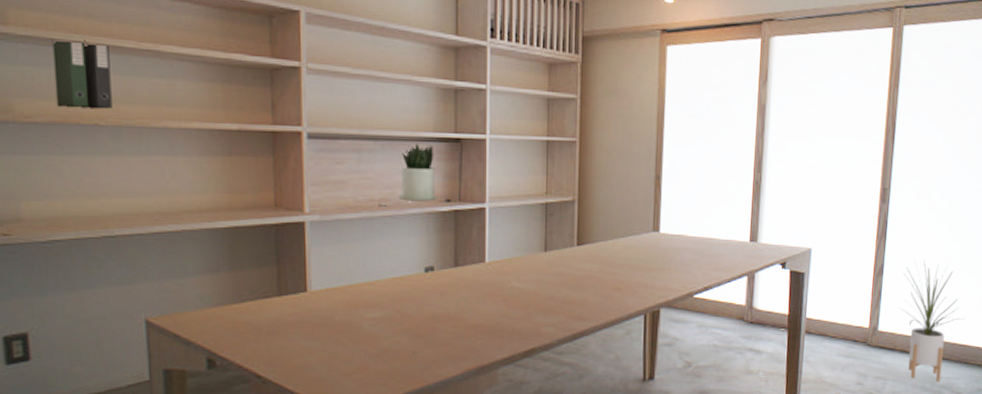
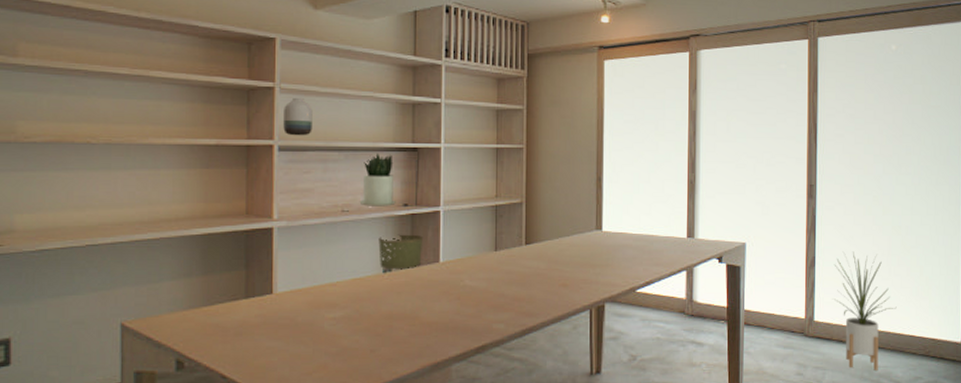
binder: present [52,38,112,110] -> none [54,67,105,129]
vase: none [312,79,344,123] -> present [283,97,313,136]
basket: none [419,231,468,269] -> present [378,234,424,270]

